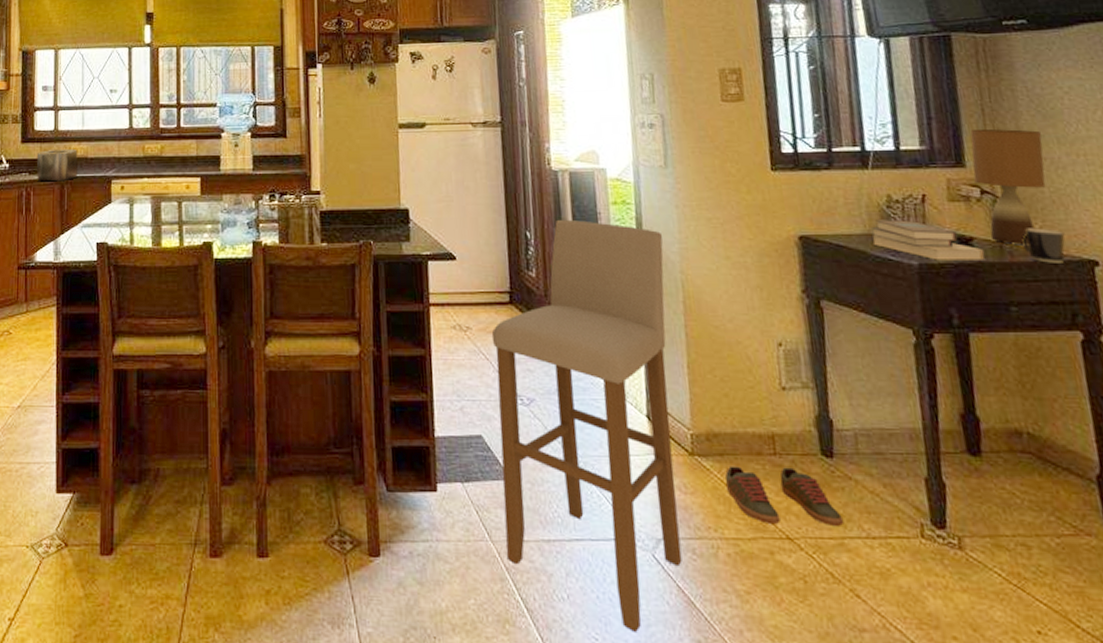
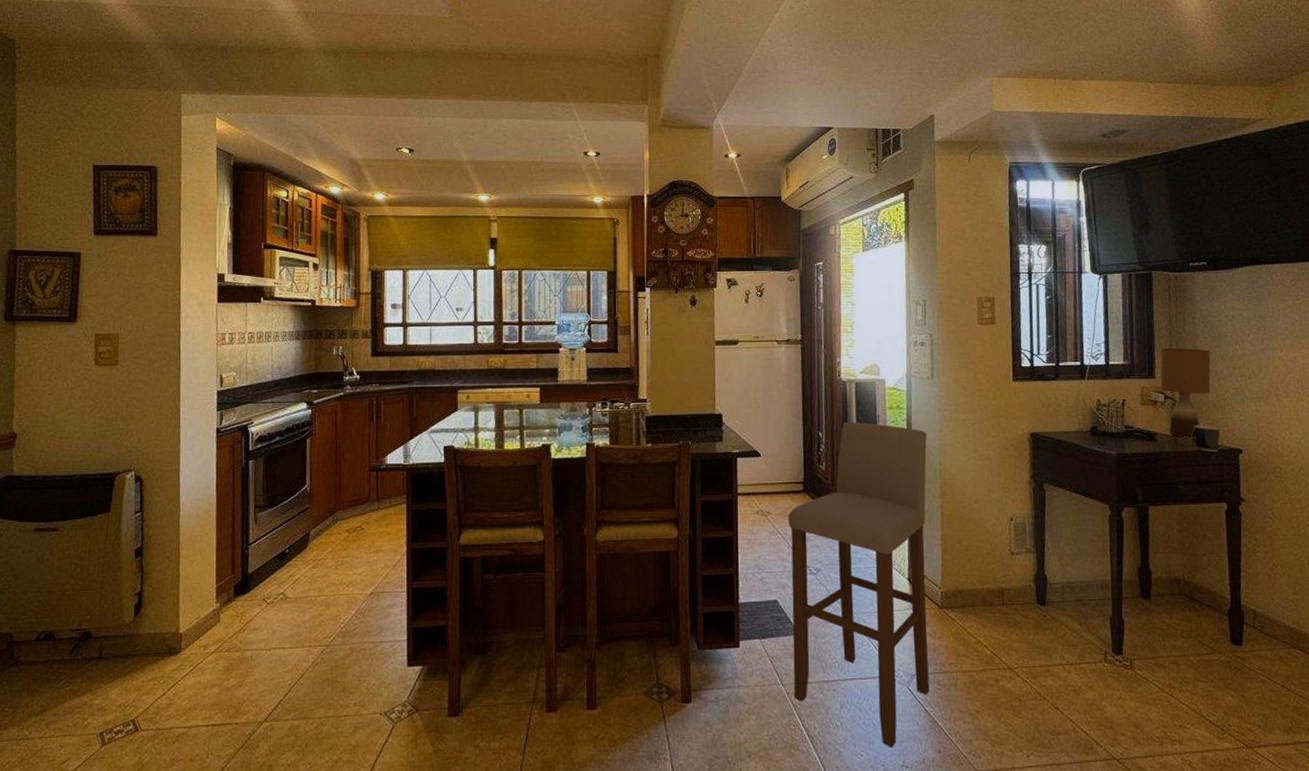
toaster: present [37,148,78,182] -> none [387,361,426,392]
shoe: present [725,466,845,526] -> none [965,614,1051,658]
books: present [871,220,986,261] -> none [1084,419,1164,451]

